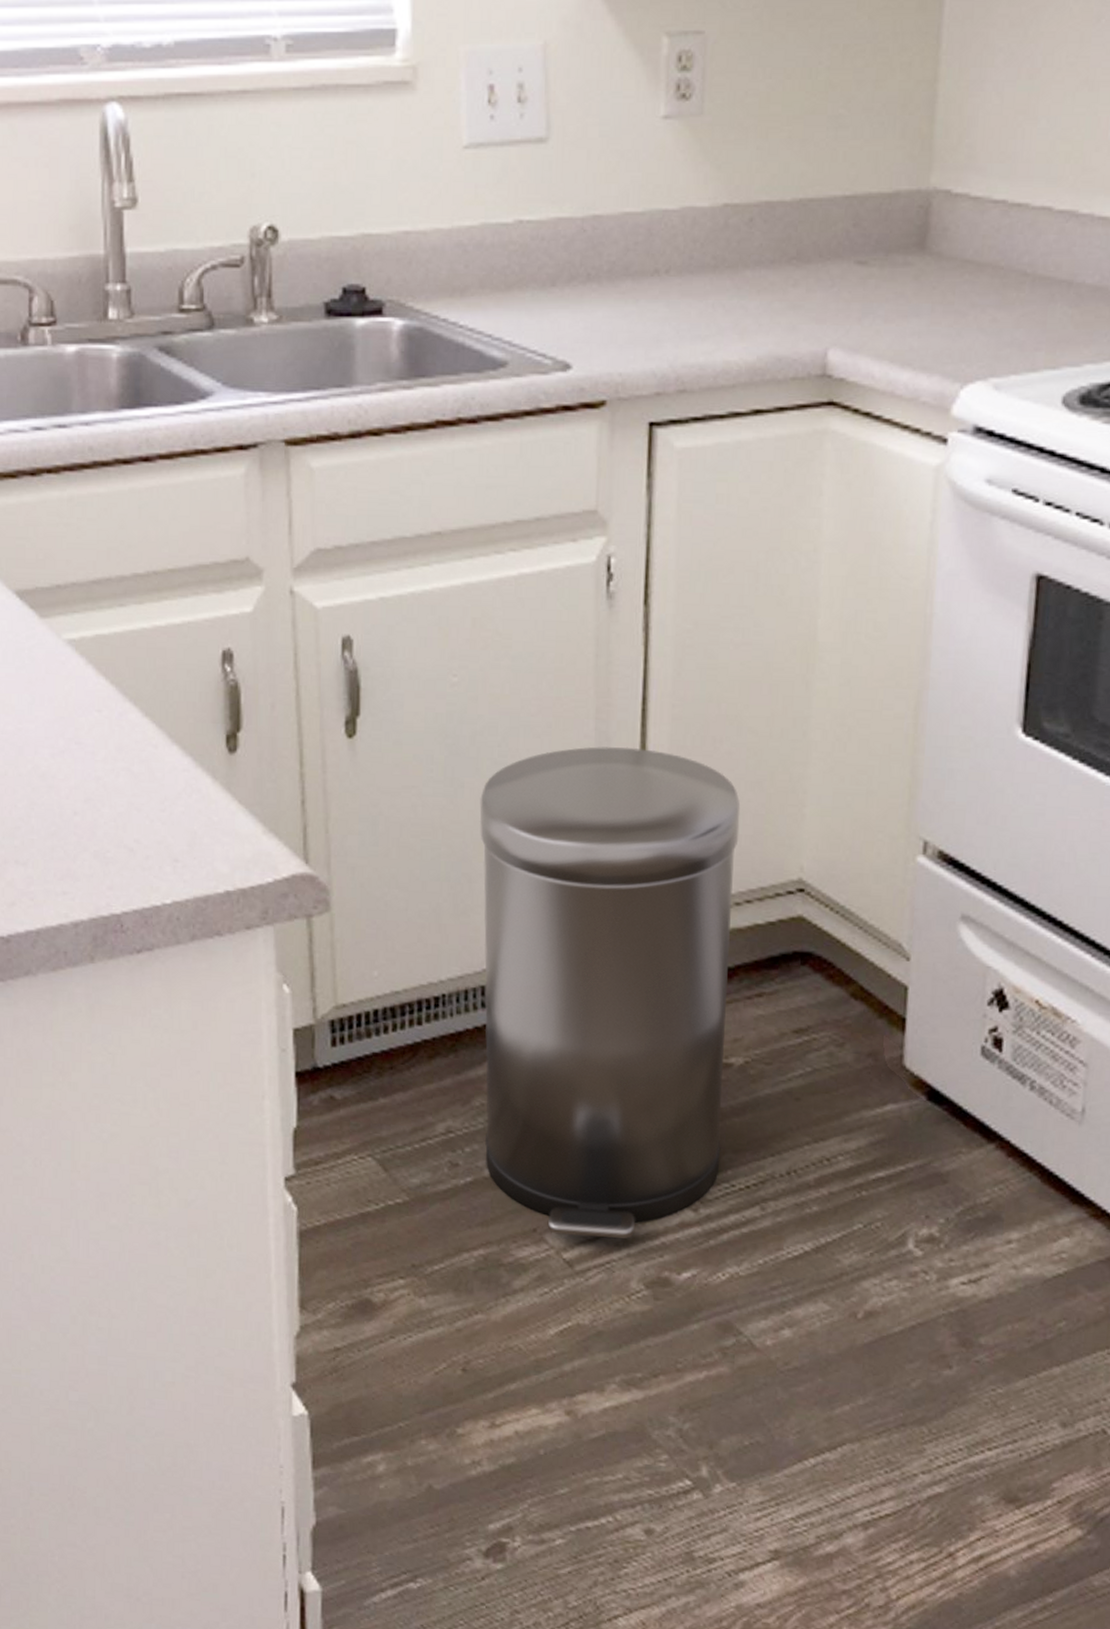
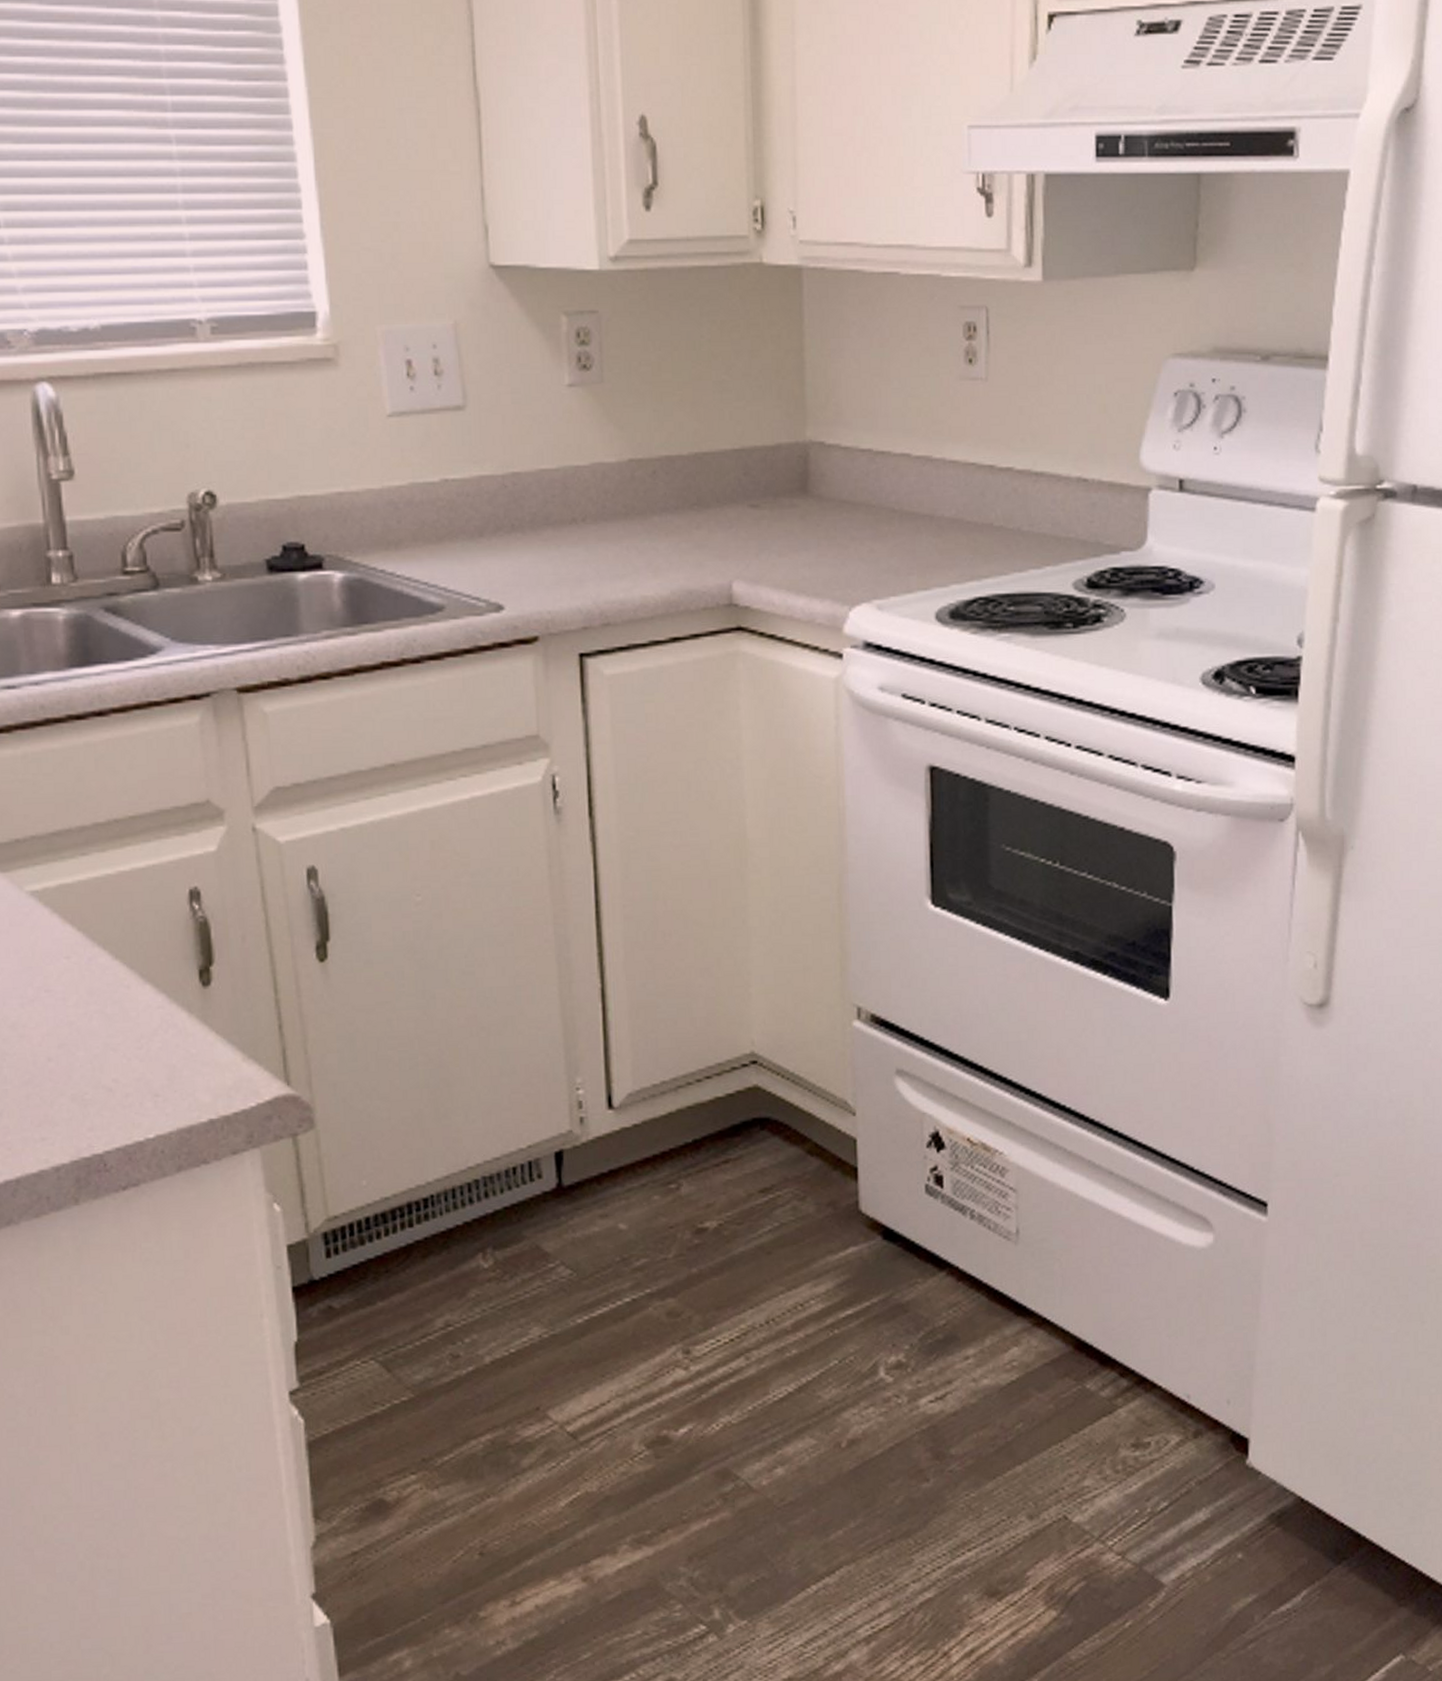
pedal bin: present [479,746,741,1239] -> none [451,947,705,1410]

